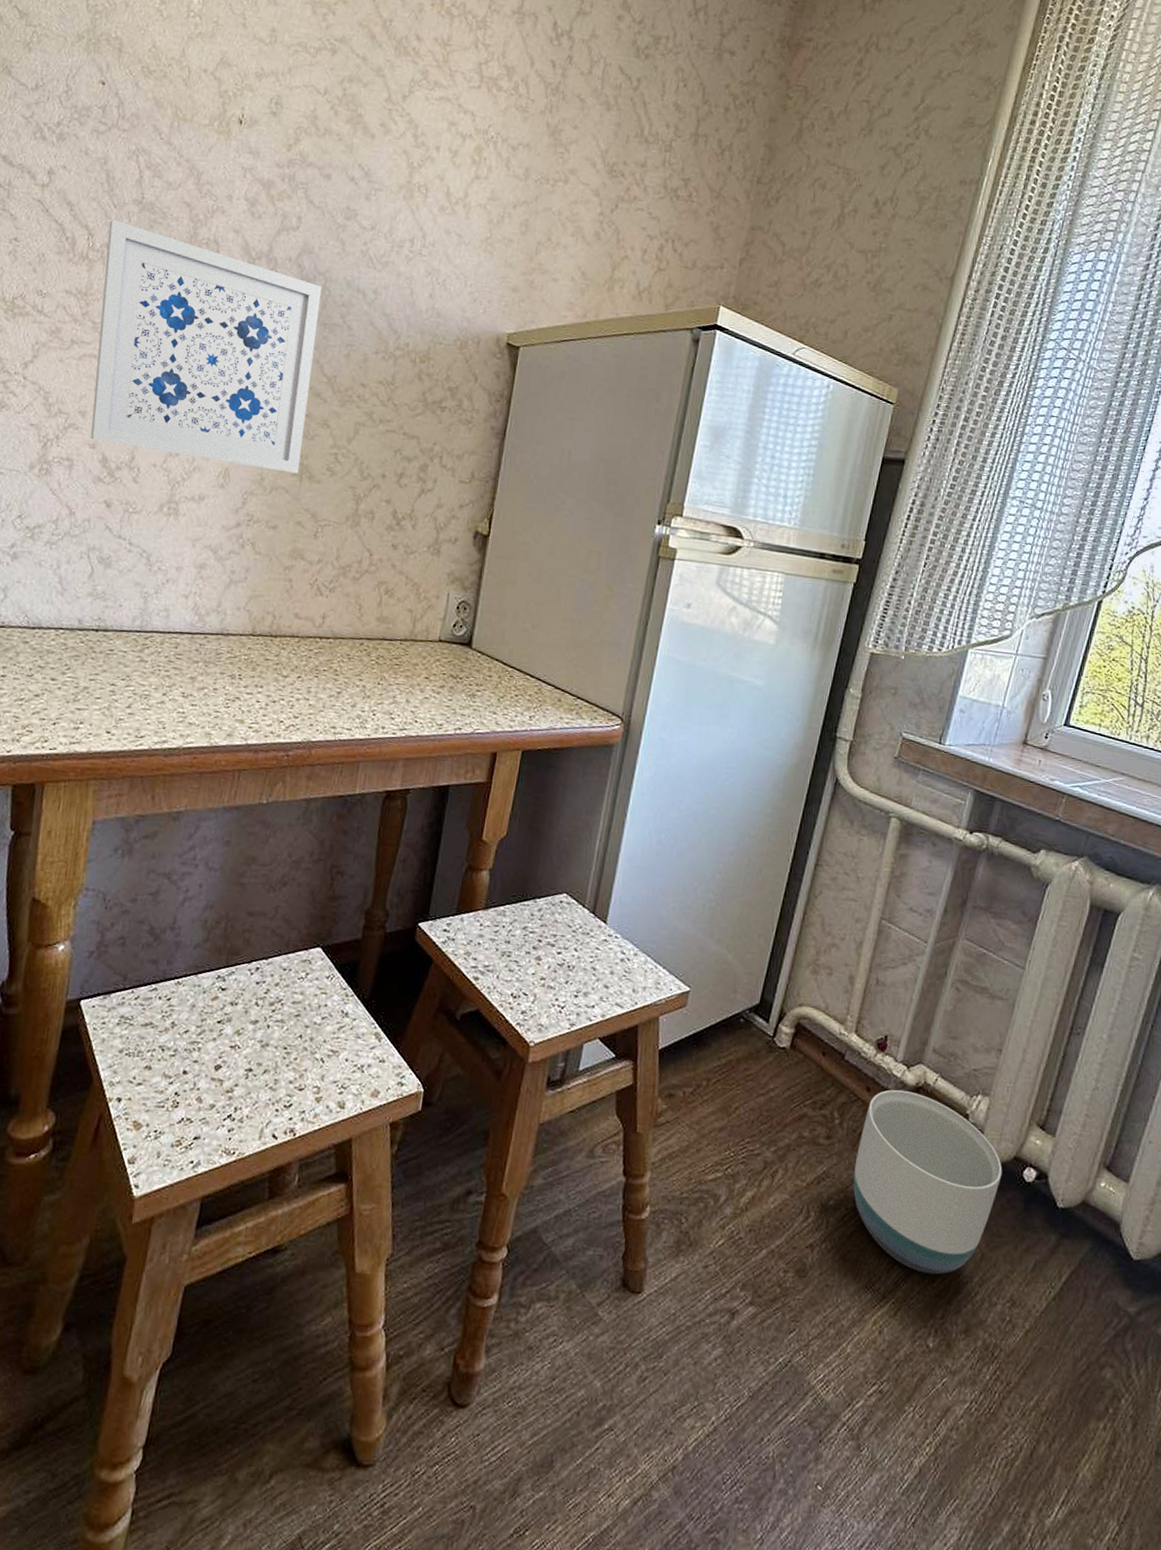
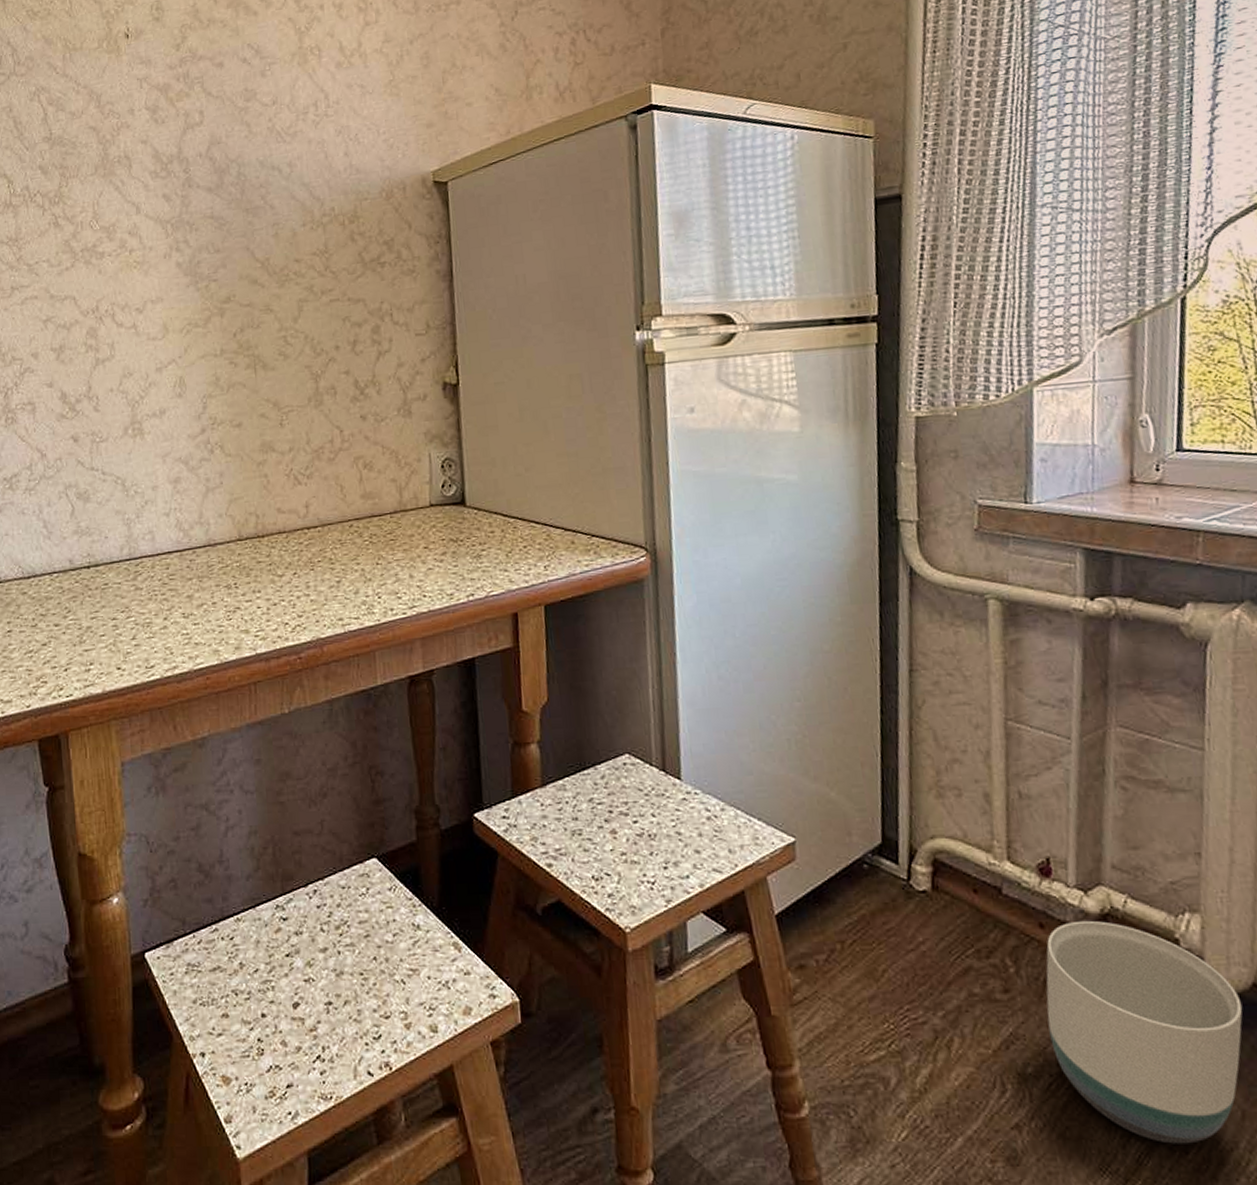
wall art: present [90,219,322,474] -> none [25,161,252,379]

